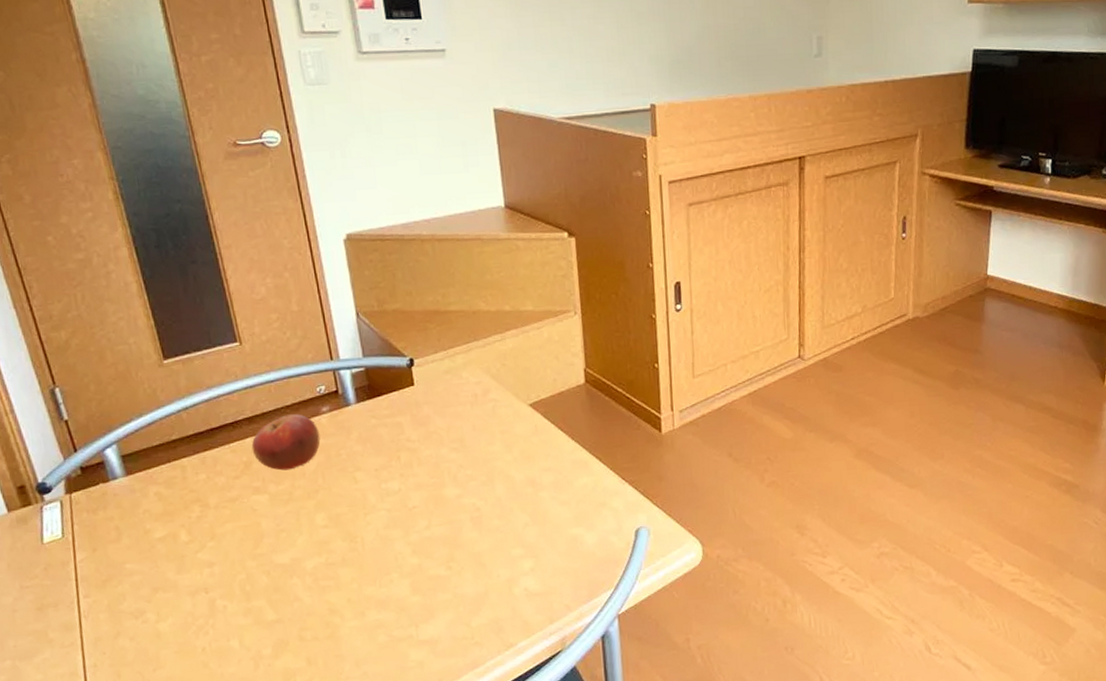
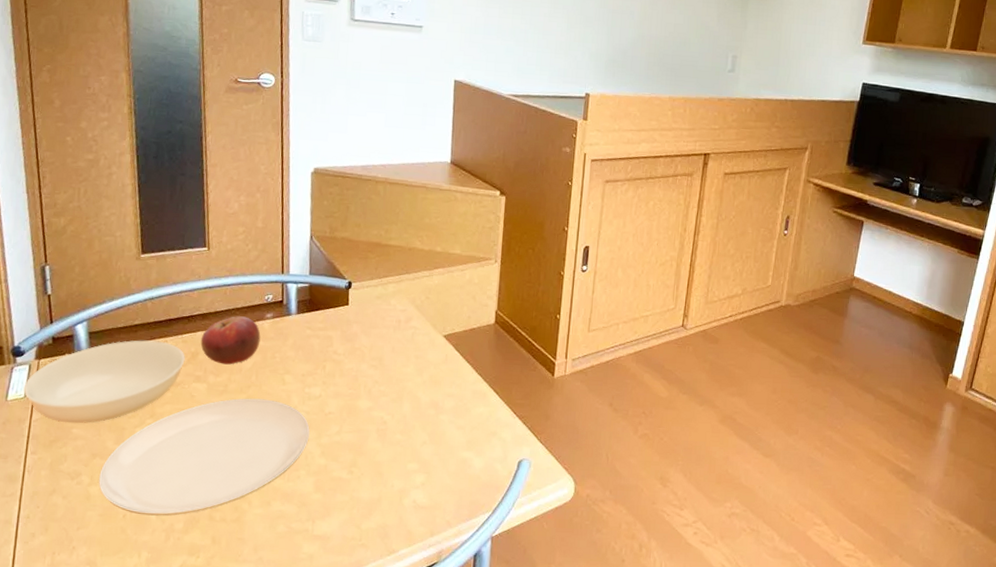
bowl: none [59,454,238,559] -> present [23,340,185,424]
plate: none [166,502,396,646] -> present [99,398,310,516]

